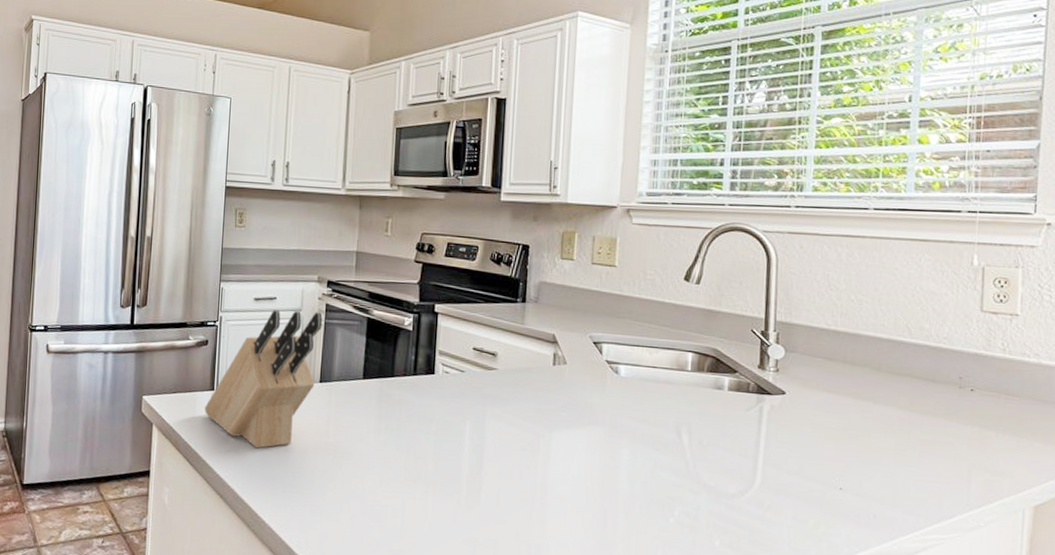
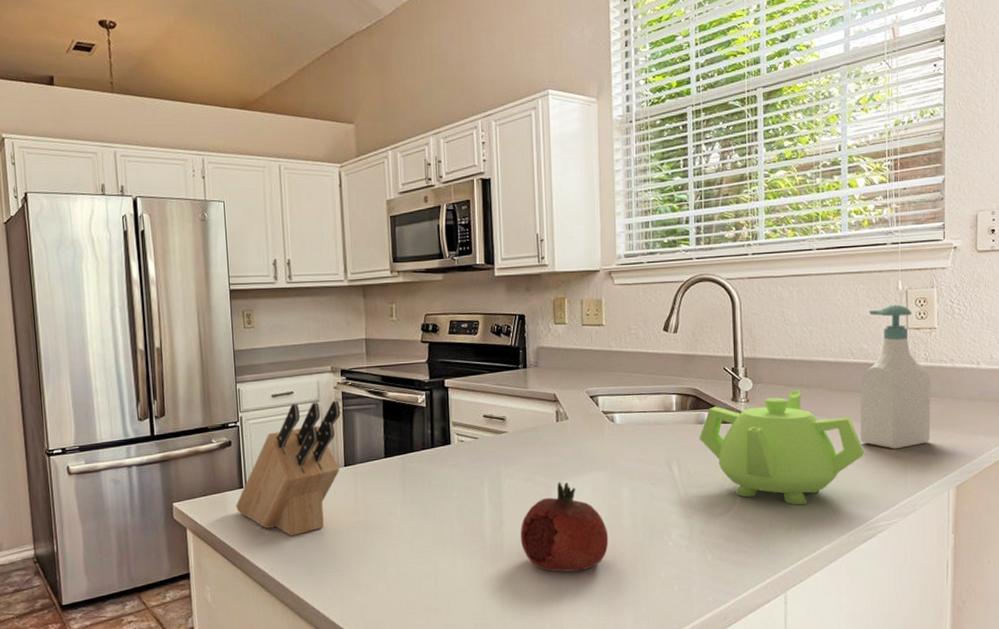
fruit: none [500,431,601,536] -> present [520,482,609,572]
teapot: none [716,365,918,500] -> present [700,389,865,506]
soap bottle: none [913,281,1009,451] -> present [860,304,931,449]

